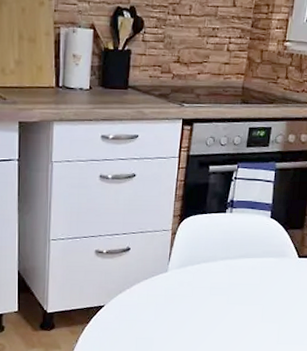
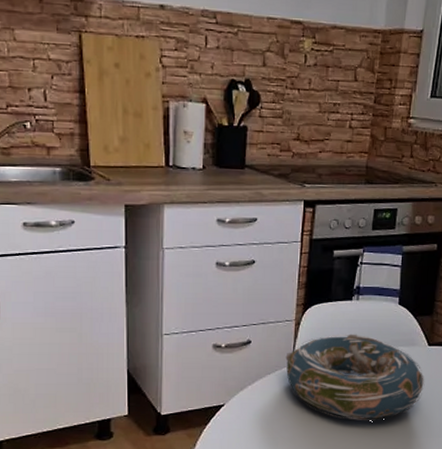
decorative bowl: none [162,244,294,327] -> present [285,334,425,421]

